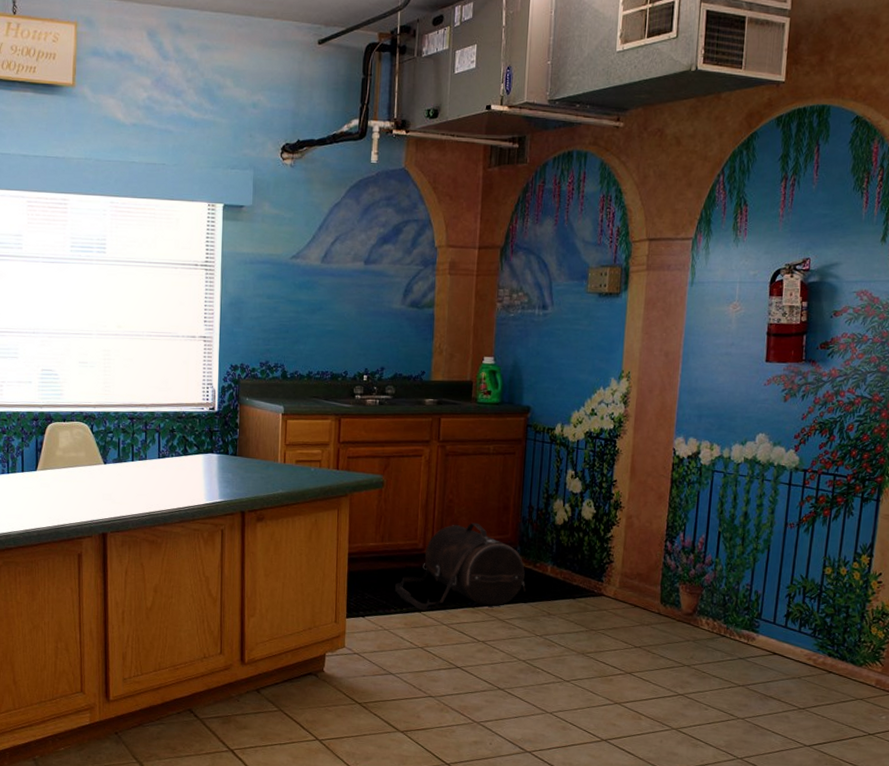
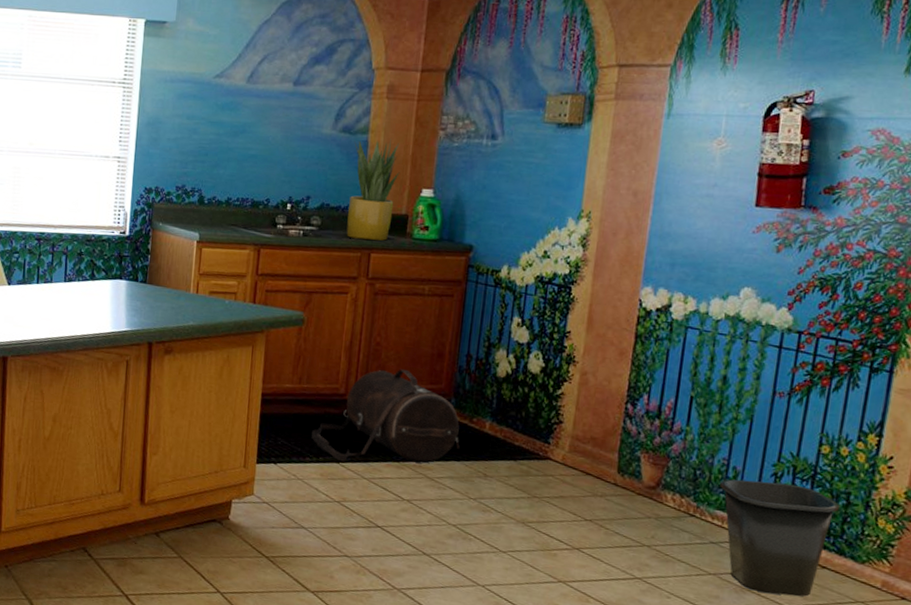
planter: none [418,311,464,407] -> present [346,138,400,242]
waste bin: none [745,601,842,699] -> present [720,479,841,597]

